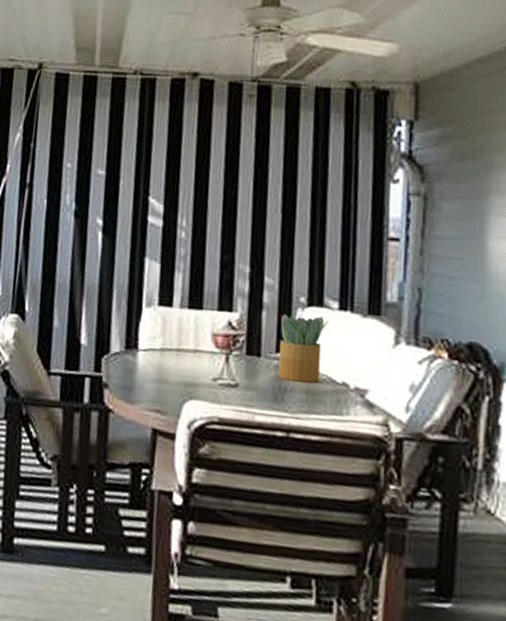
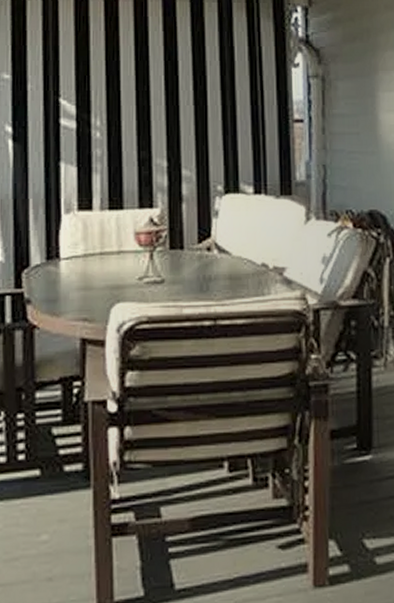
potted plant: present [278,314,329,383] -> none [201,202,246,269]

